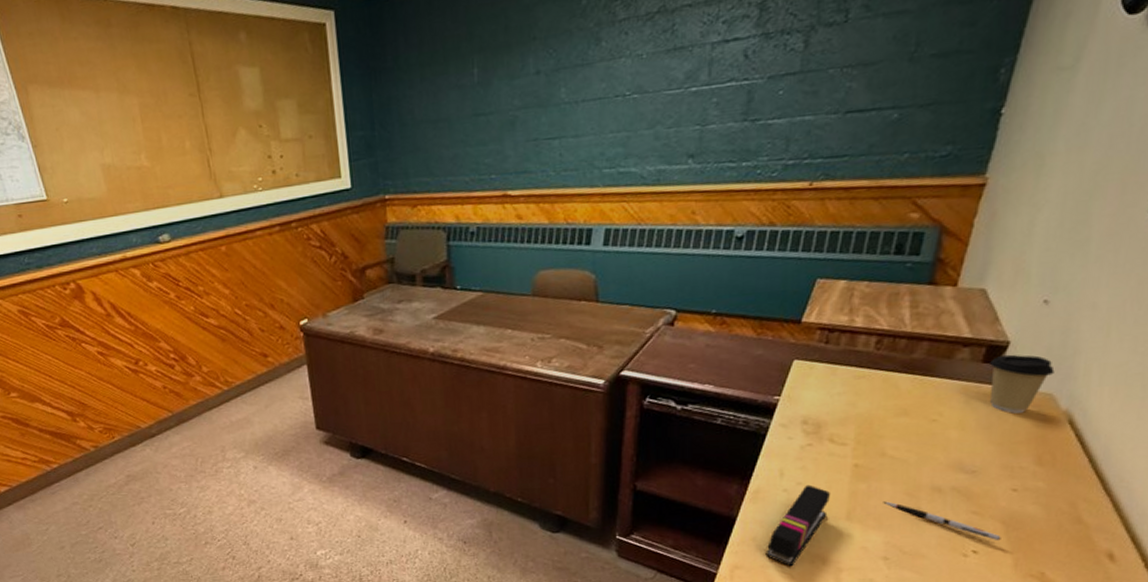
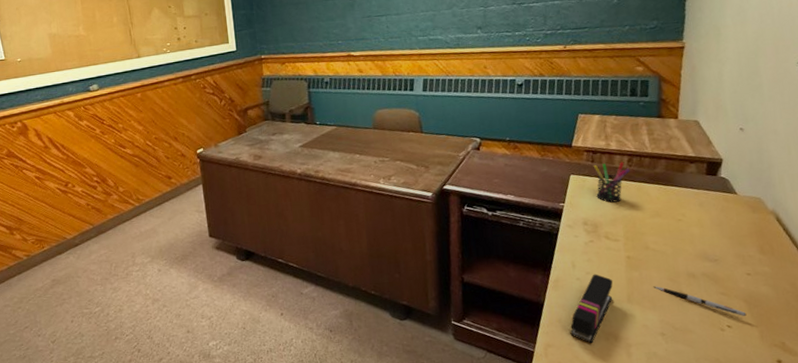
pen holder: none [825,343,877,397] -> present [593,162,630,203]
coffee cup: present [990,354,1055,414] -> none [711,168,758,214]

